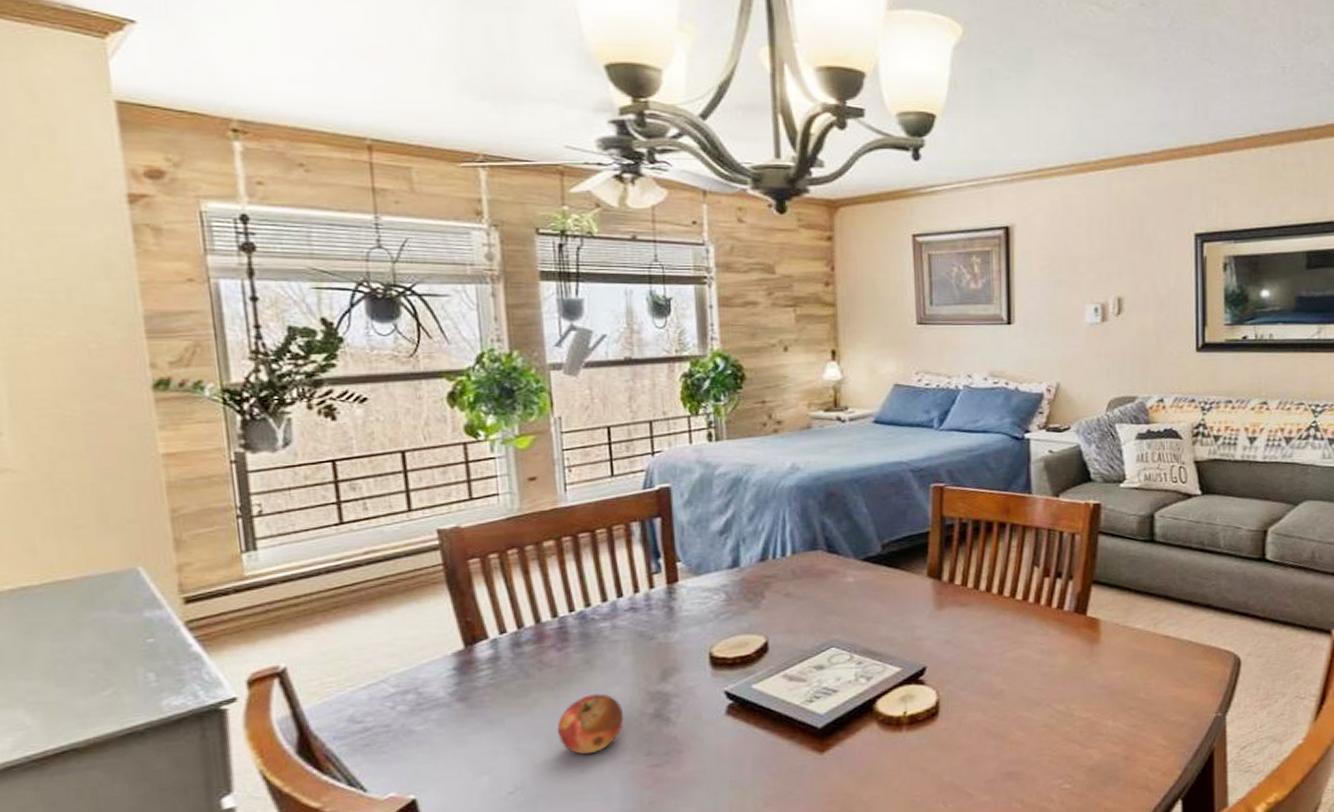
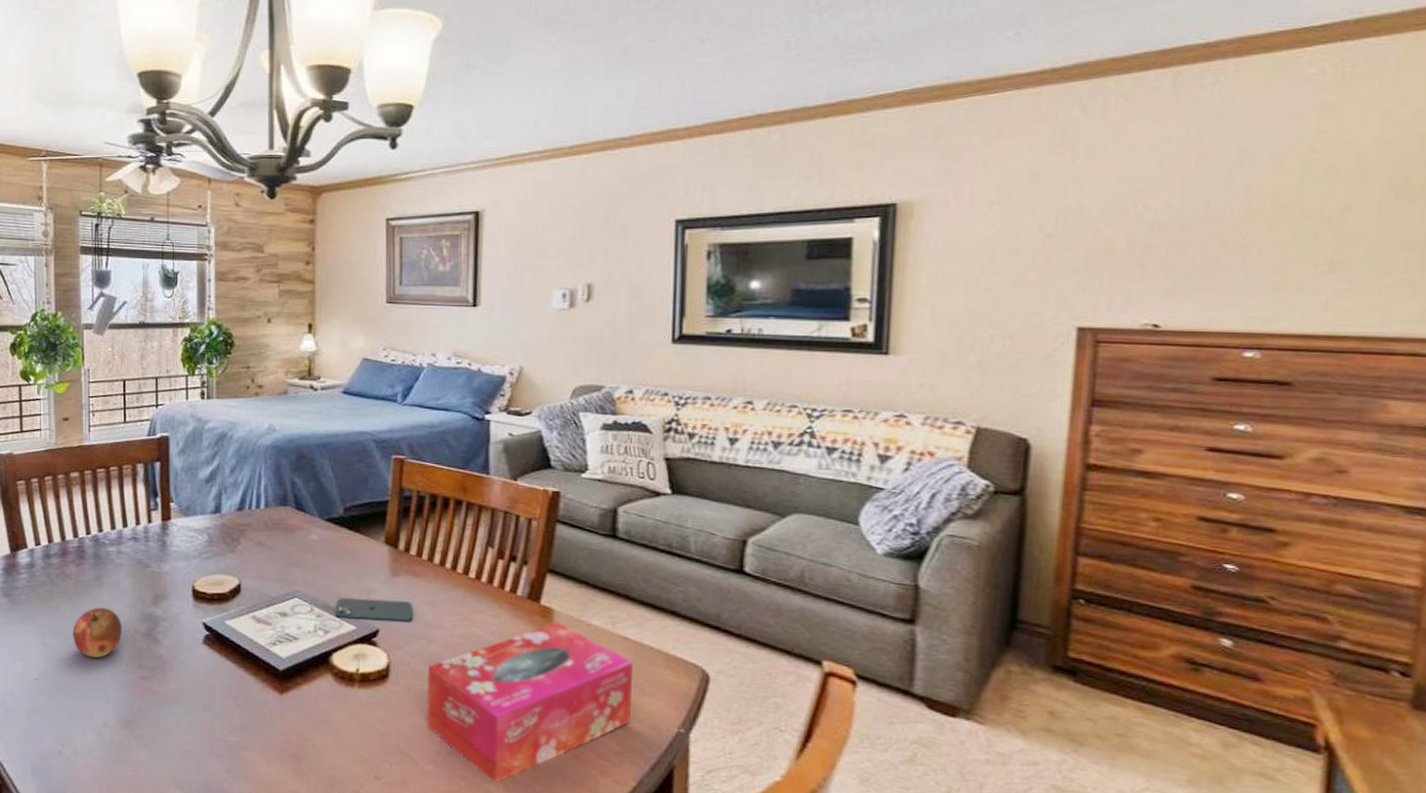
smartphone: none [878,633,961,661] -> present [335,598,413,622]
tissue box: none [978,631,1174,799] -> present [427,622,633,783]

